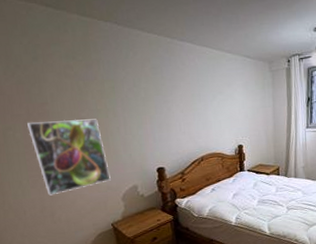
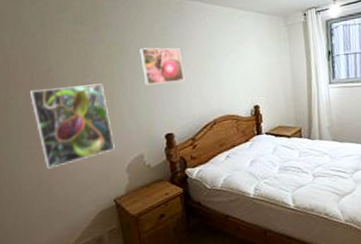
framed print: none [131,86,175,122] -> present [139,47,185,85]

